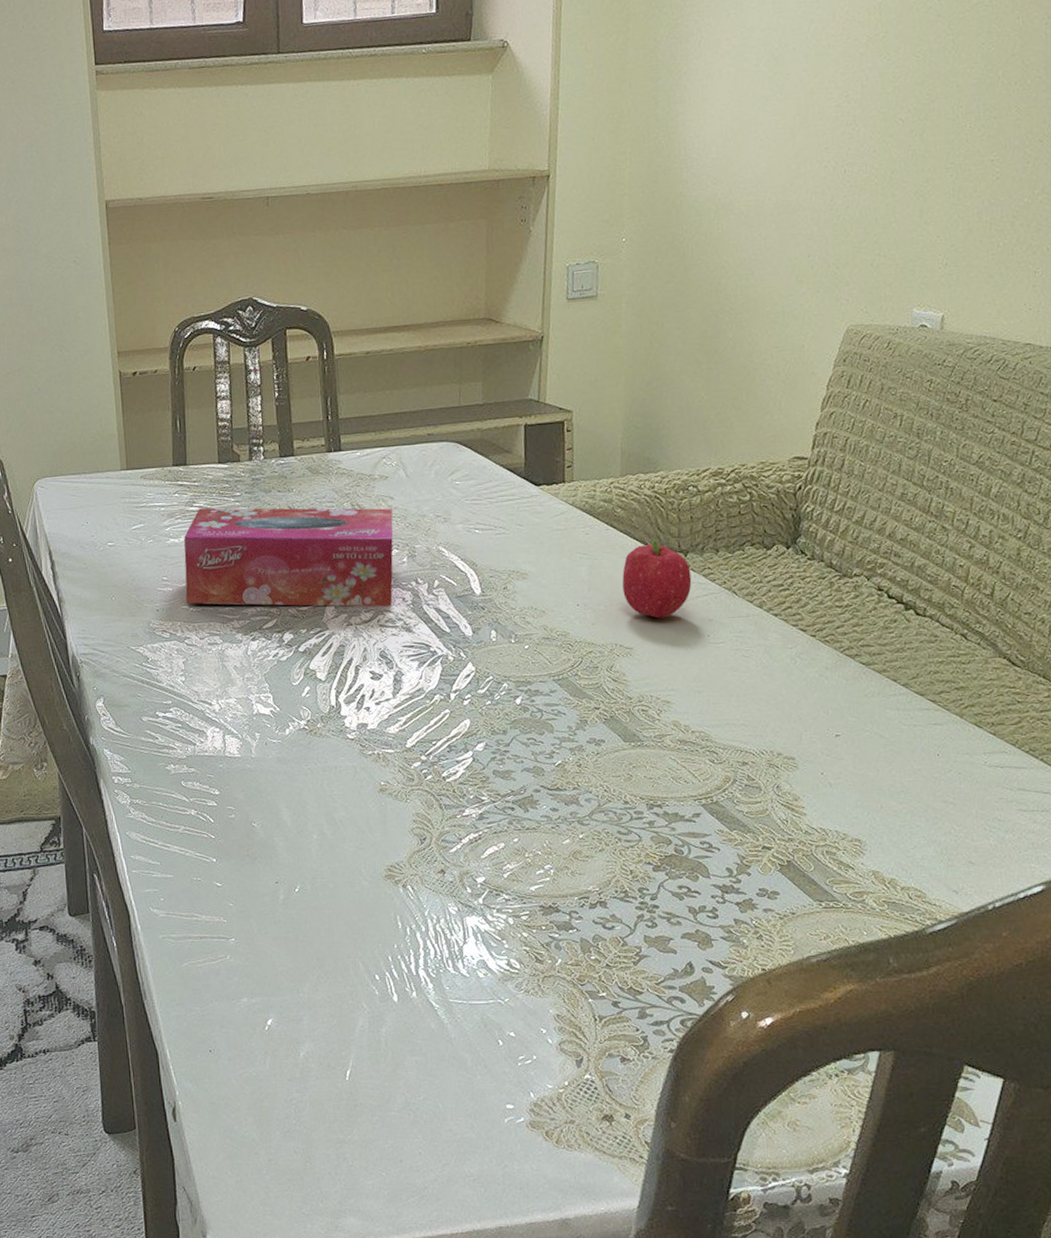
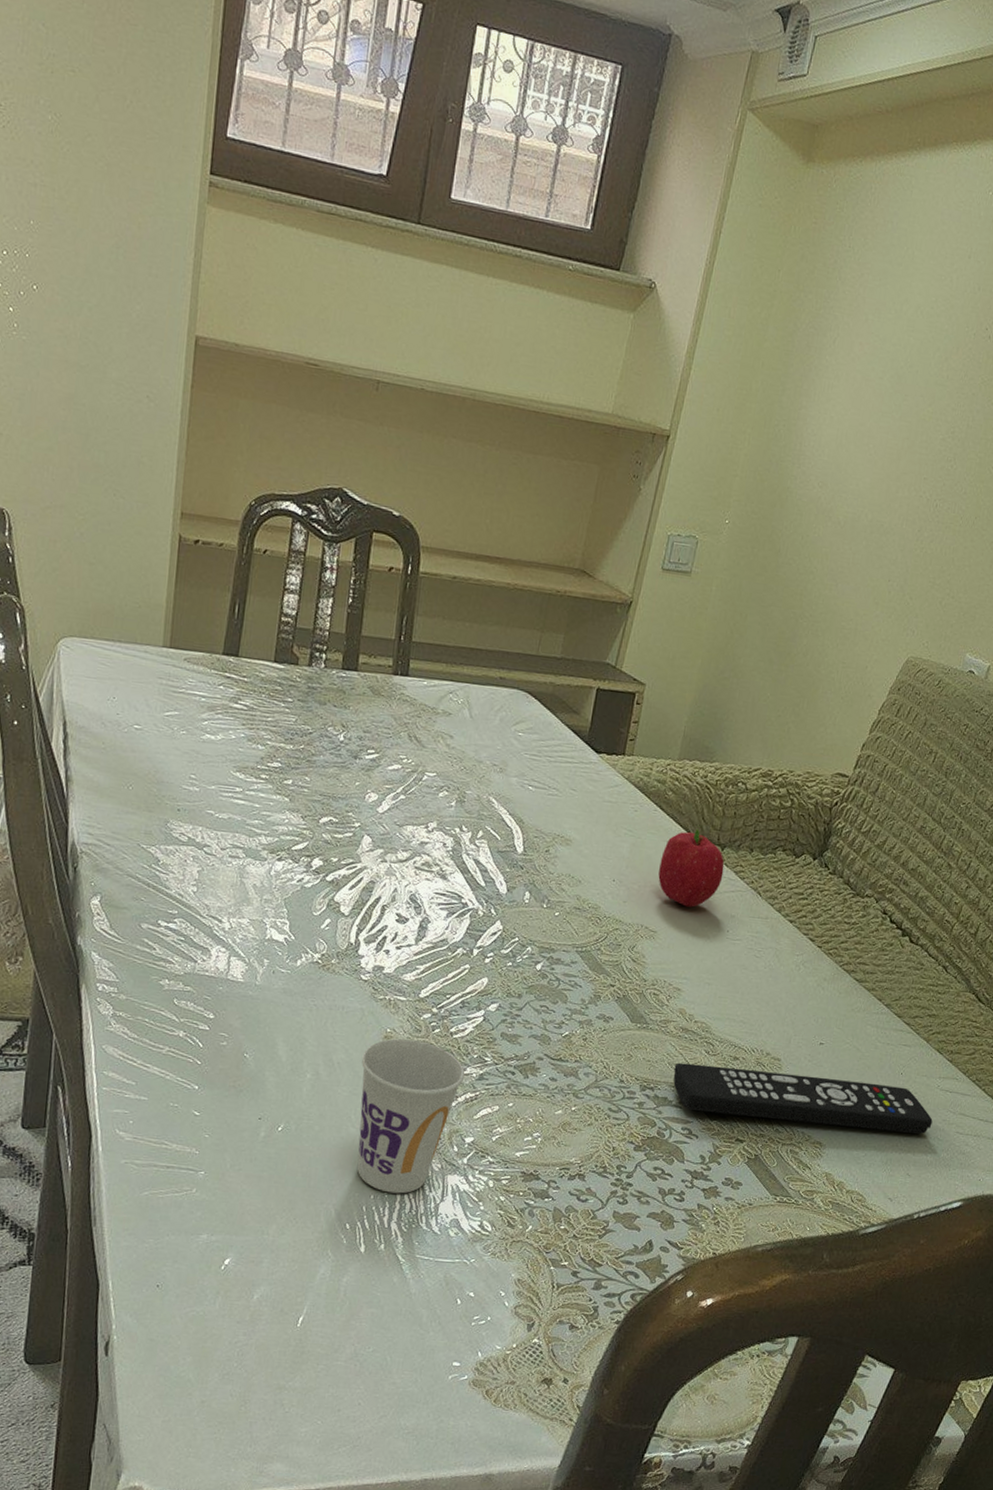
tissue box: present [184,508,394,607] -> none [212,707,450,850]
cup: none [361,788,465,941] -> present [357,1038,465,1194]
remote control: none [679,769,987,823] -> present [673,1062,933,1134]

